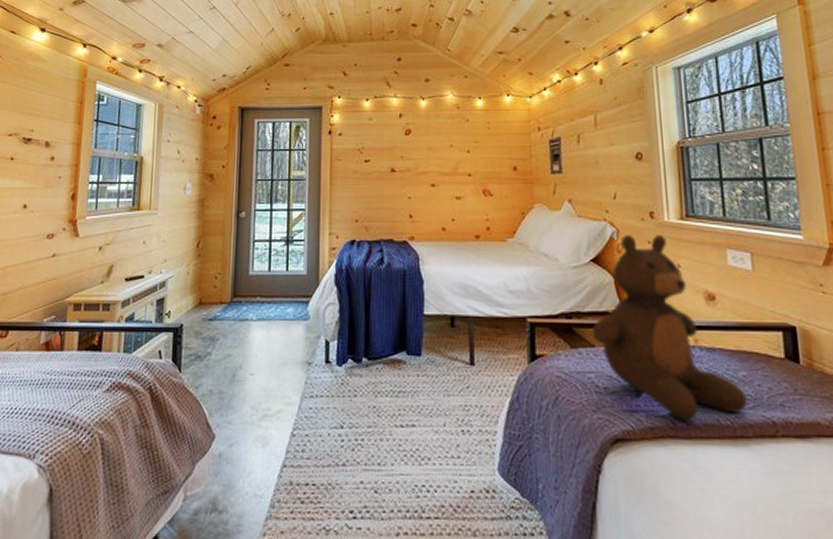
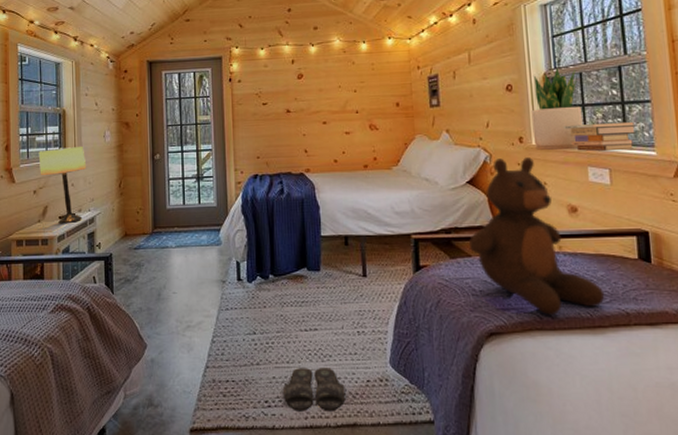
table lamp: none [108,199,162,287] -> present [38,147,87,224]
slippers: none [372,471,445,526] -> present [283,366,345,412]
planter: none [663,137,721,229] -> present [531,68,583,151]
books: none [698,200,779,233] -> present [563,121,635,152]

